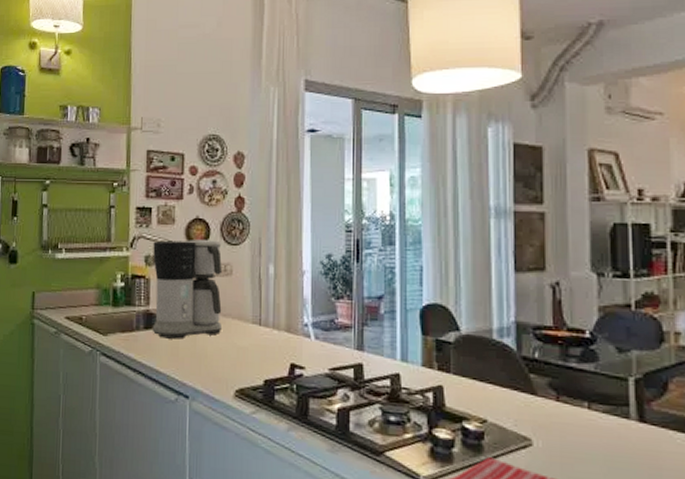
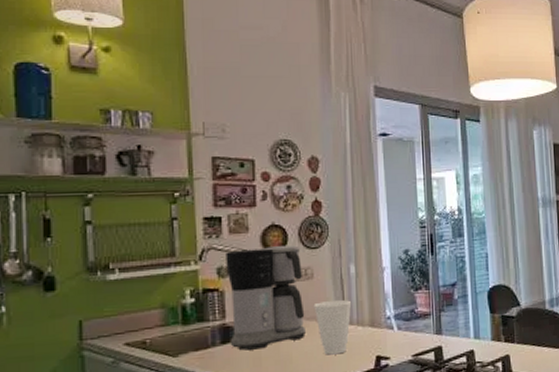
cup: none [231,300,269,356] -> present [313,300,352,355]

